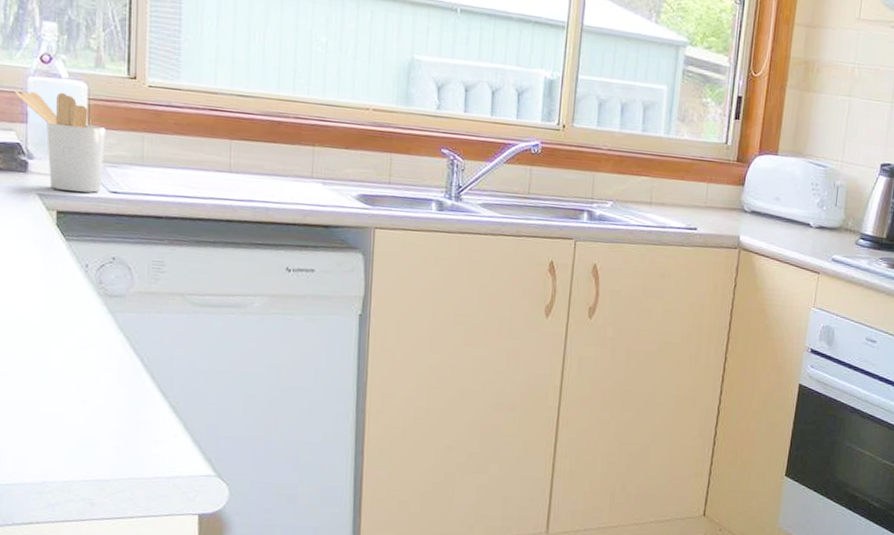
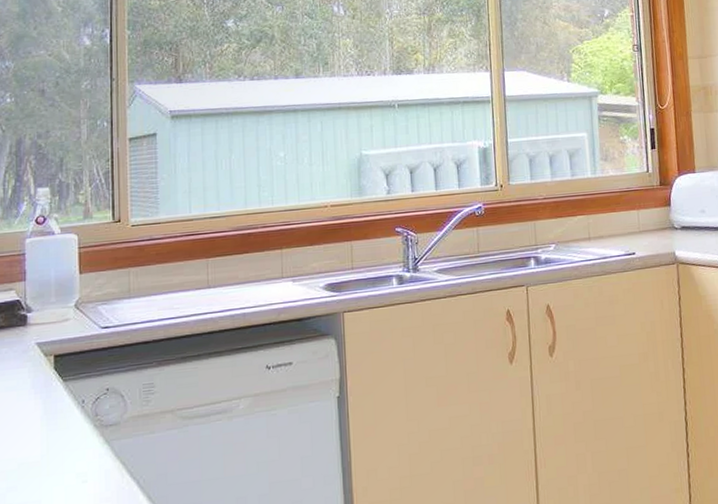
utensil holder: present [15,91,105,193] -> none [14,246,95,336]

